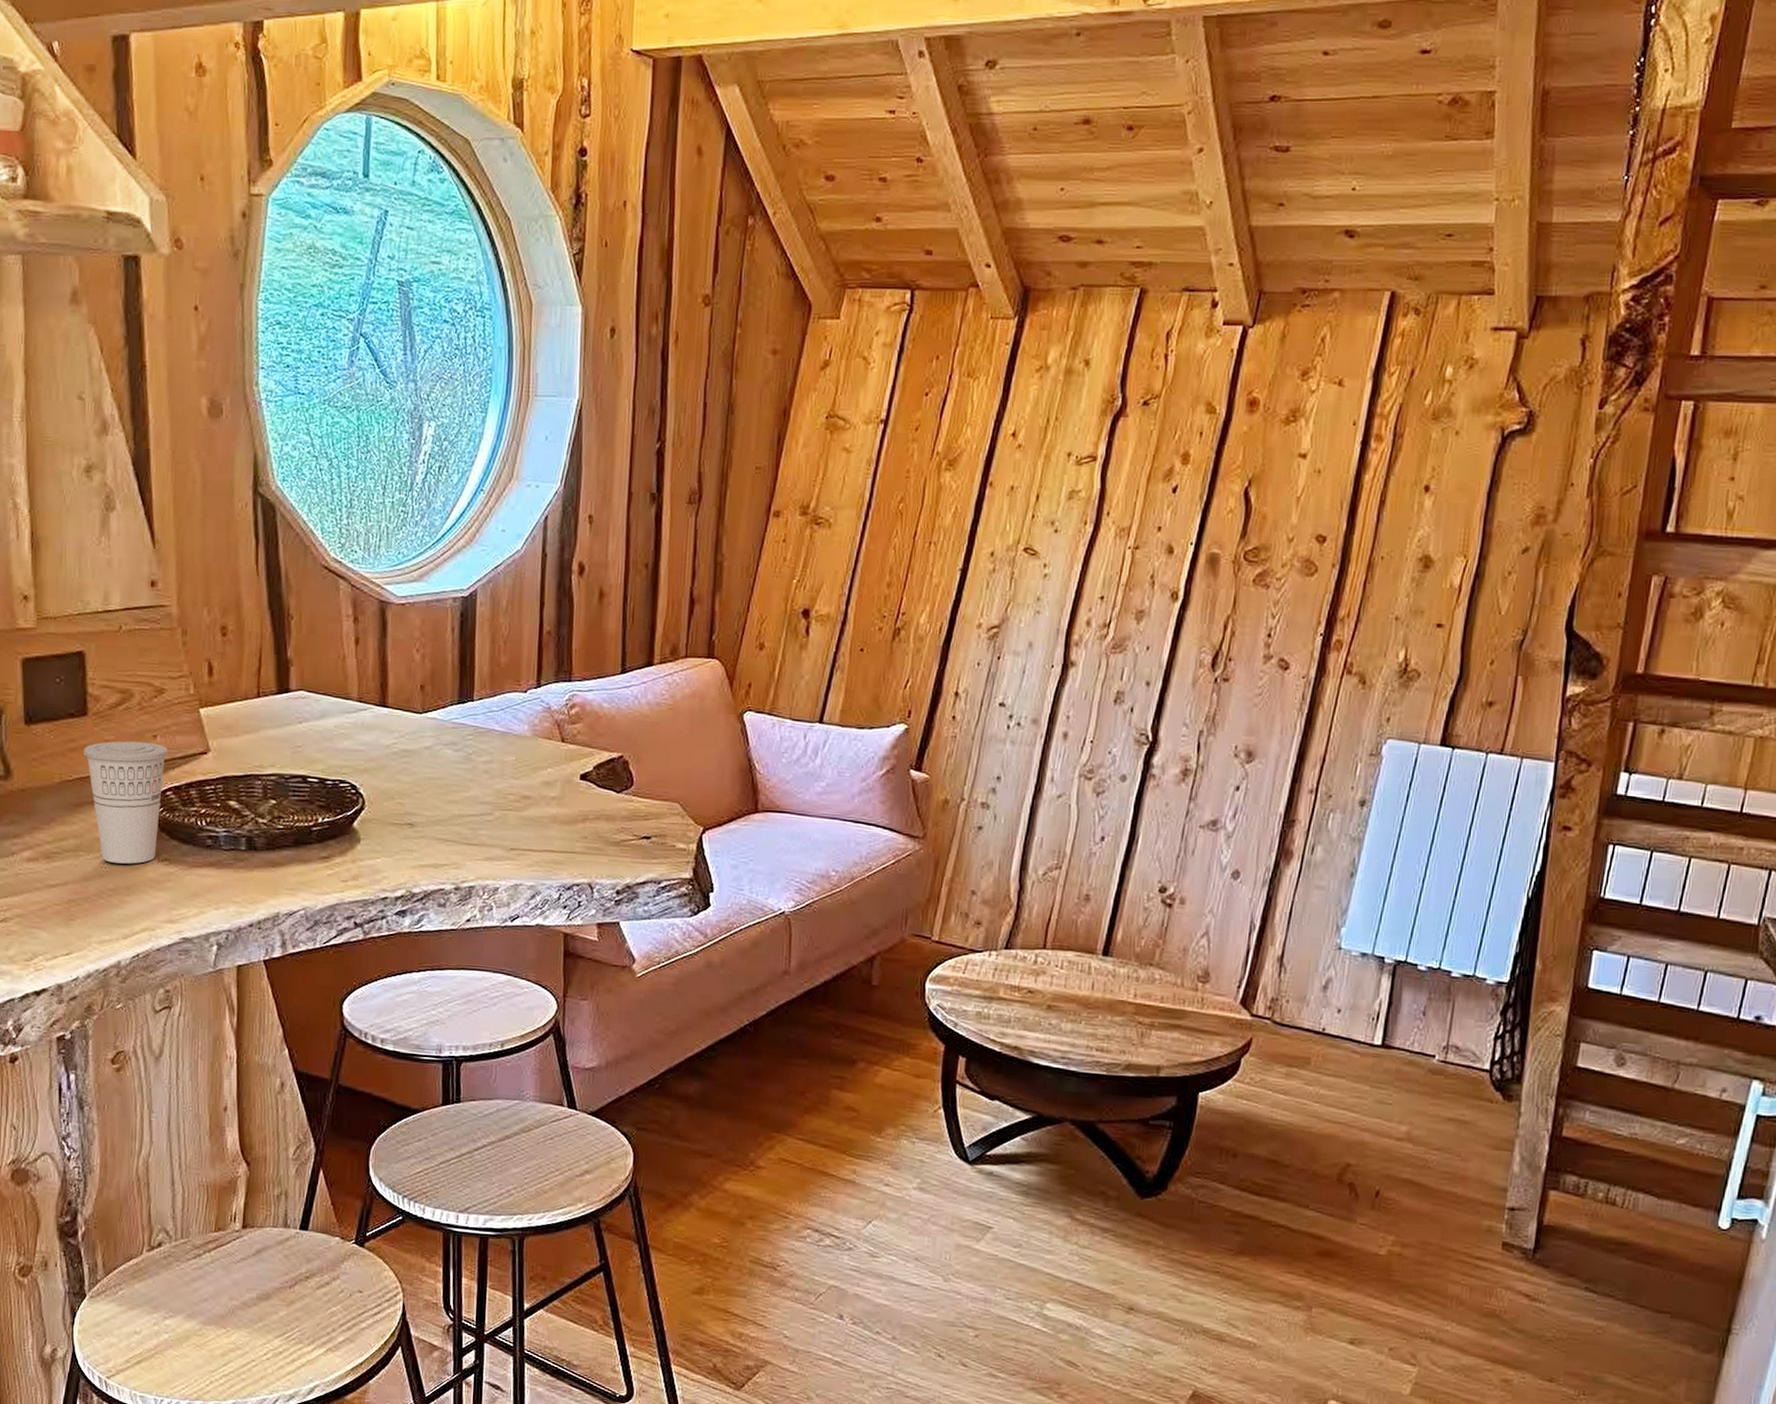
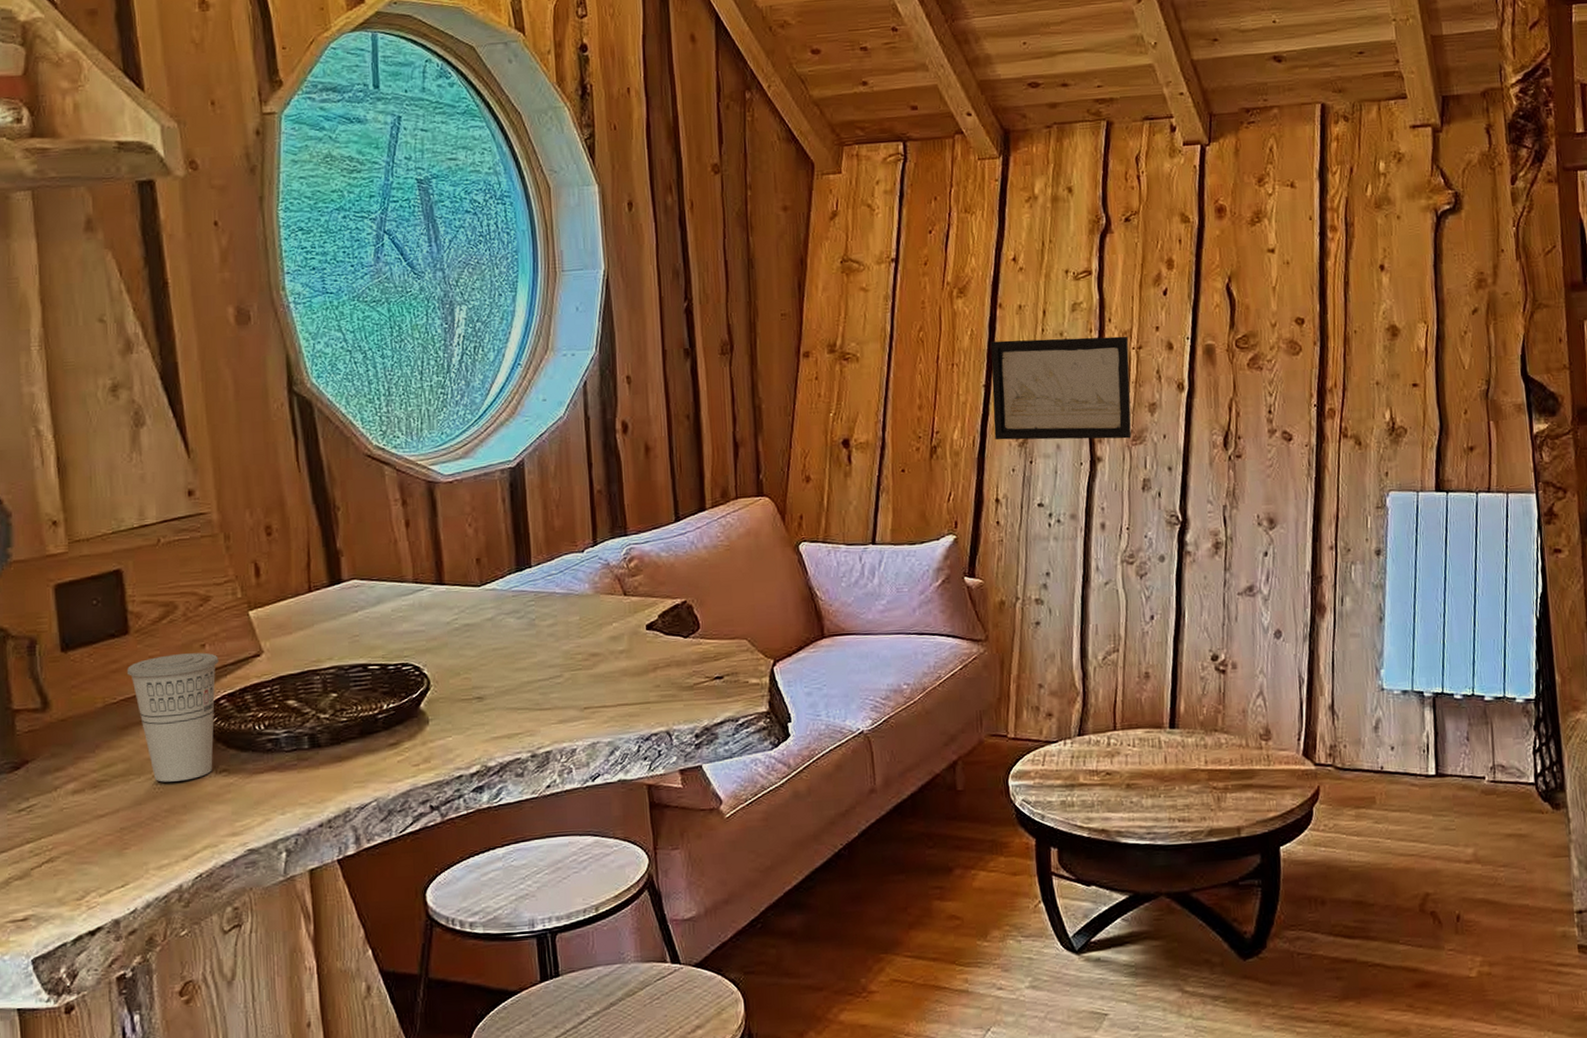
wall art: none [964,522,1126,646] -> present [990,336,1132,441]

